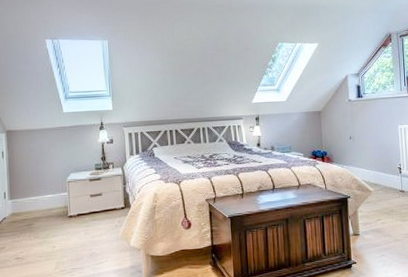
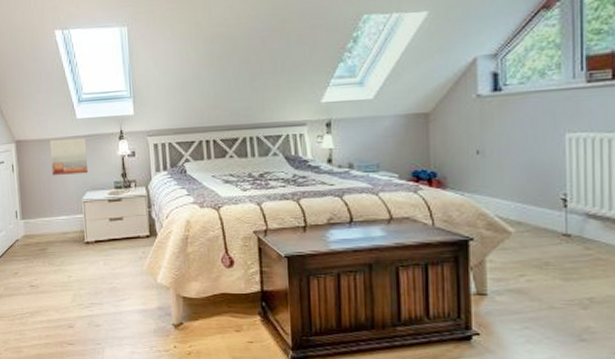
wall art: none [38,128,73,161] -> present [49,138,89,176]

